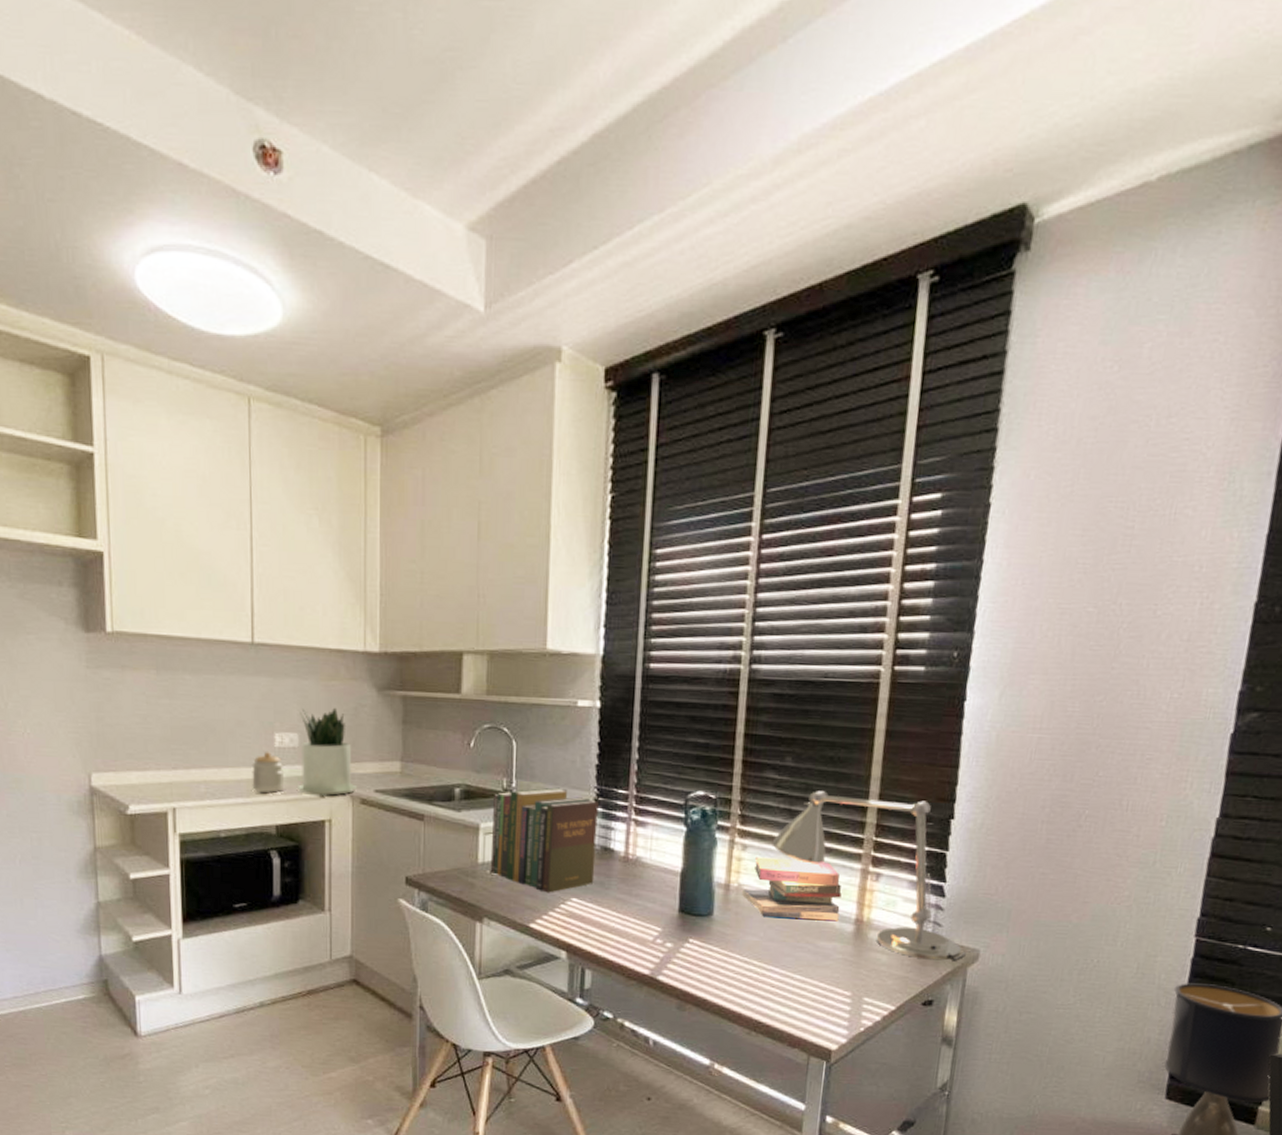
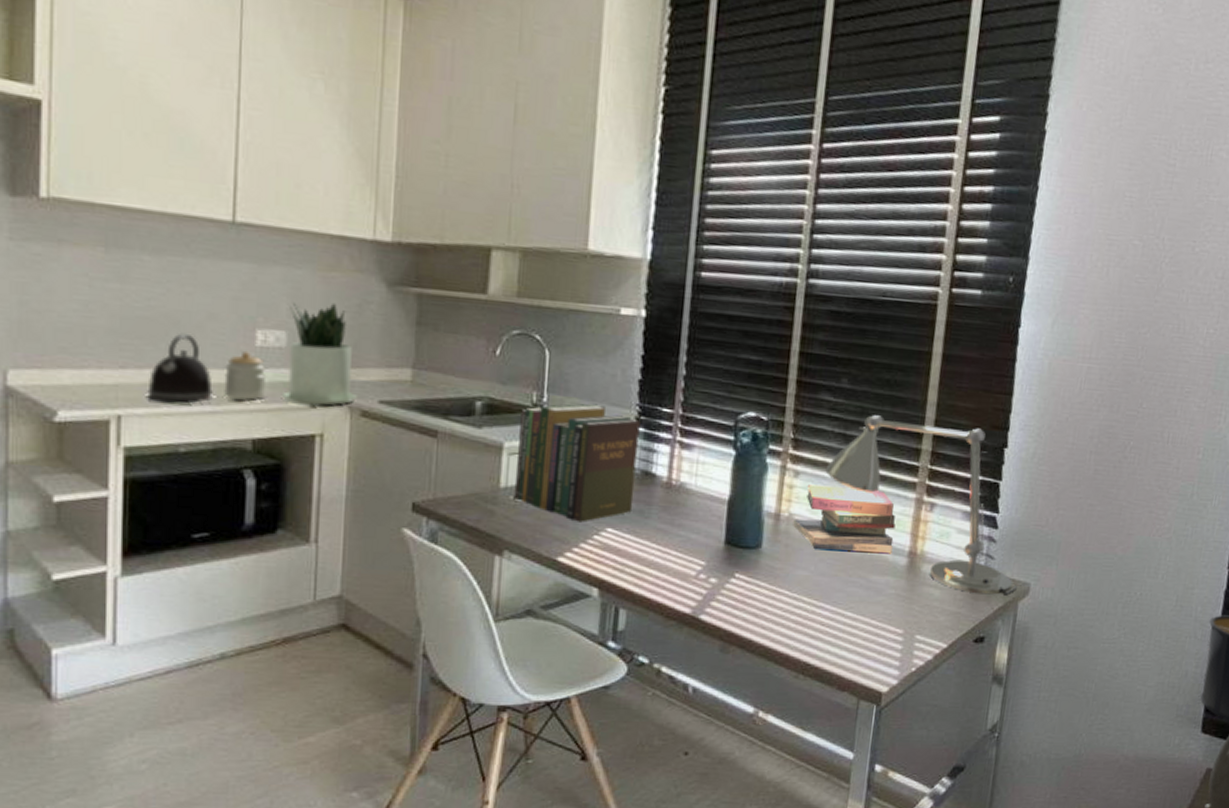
kettle: none [194,738,244,797] -> present [147,332,213,403]

